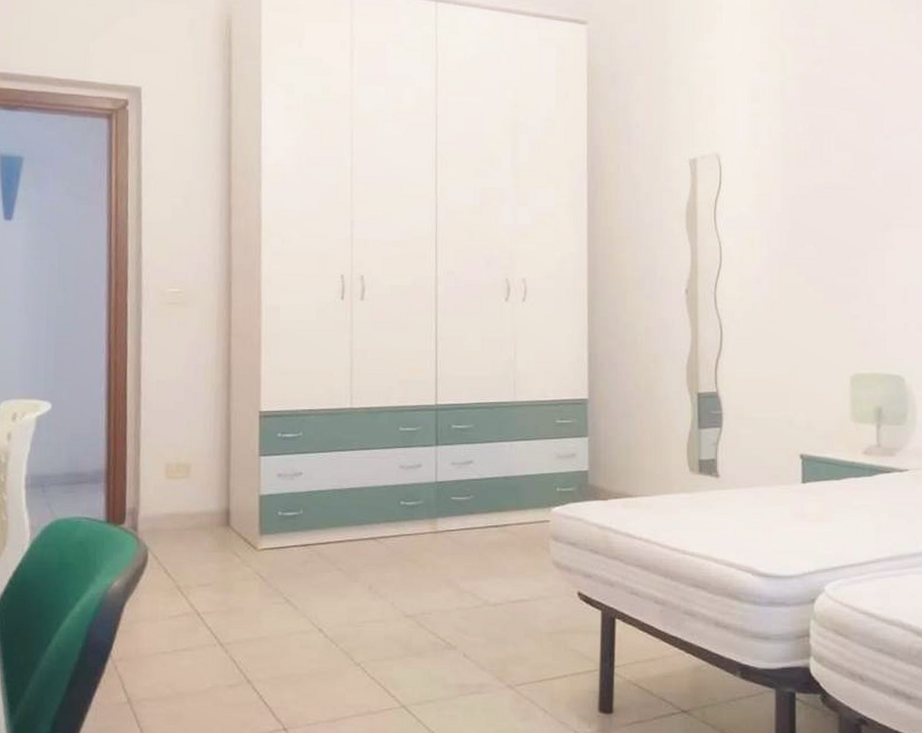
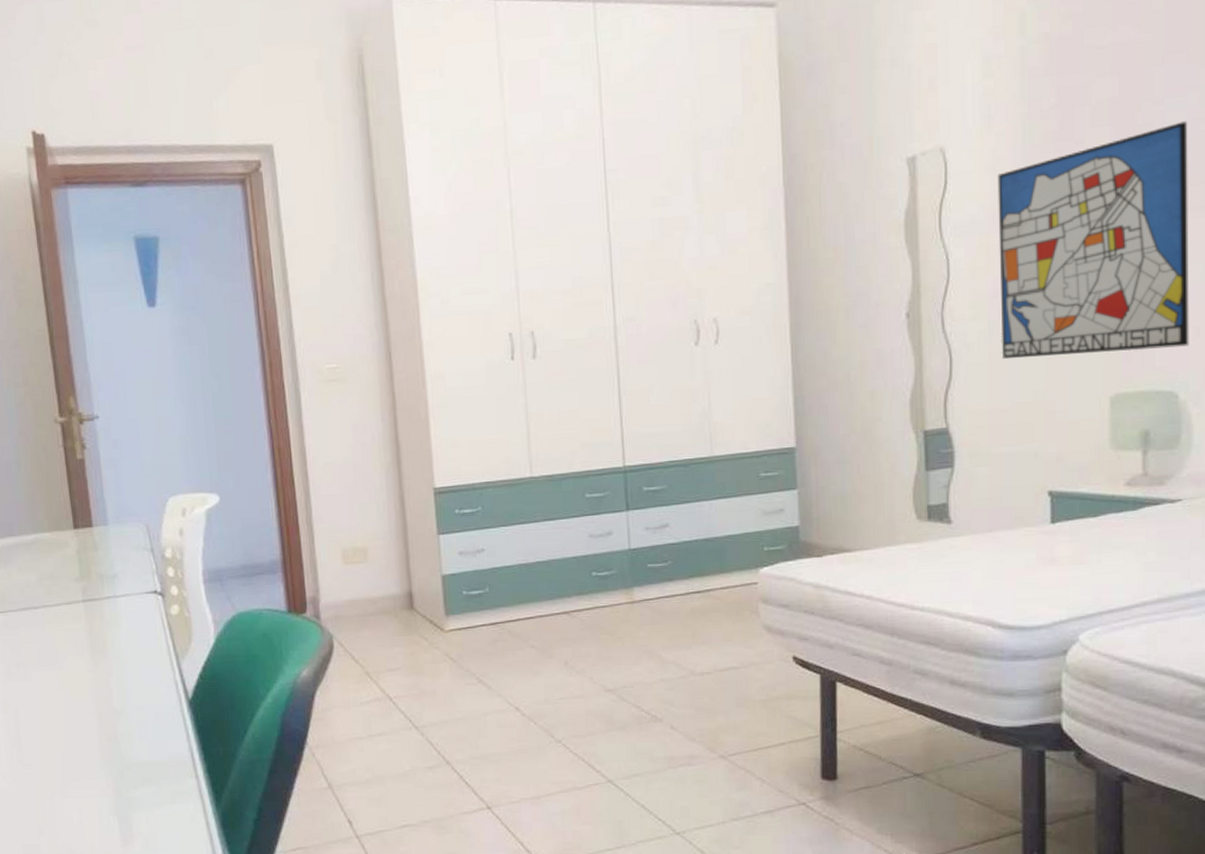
wall art: none [762,154,913,339] -> present [997,121,1189,360]

